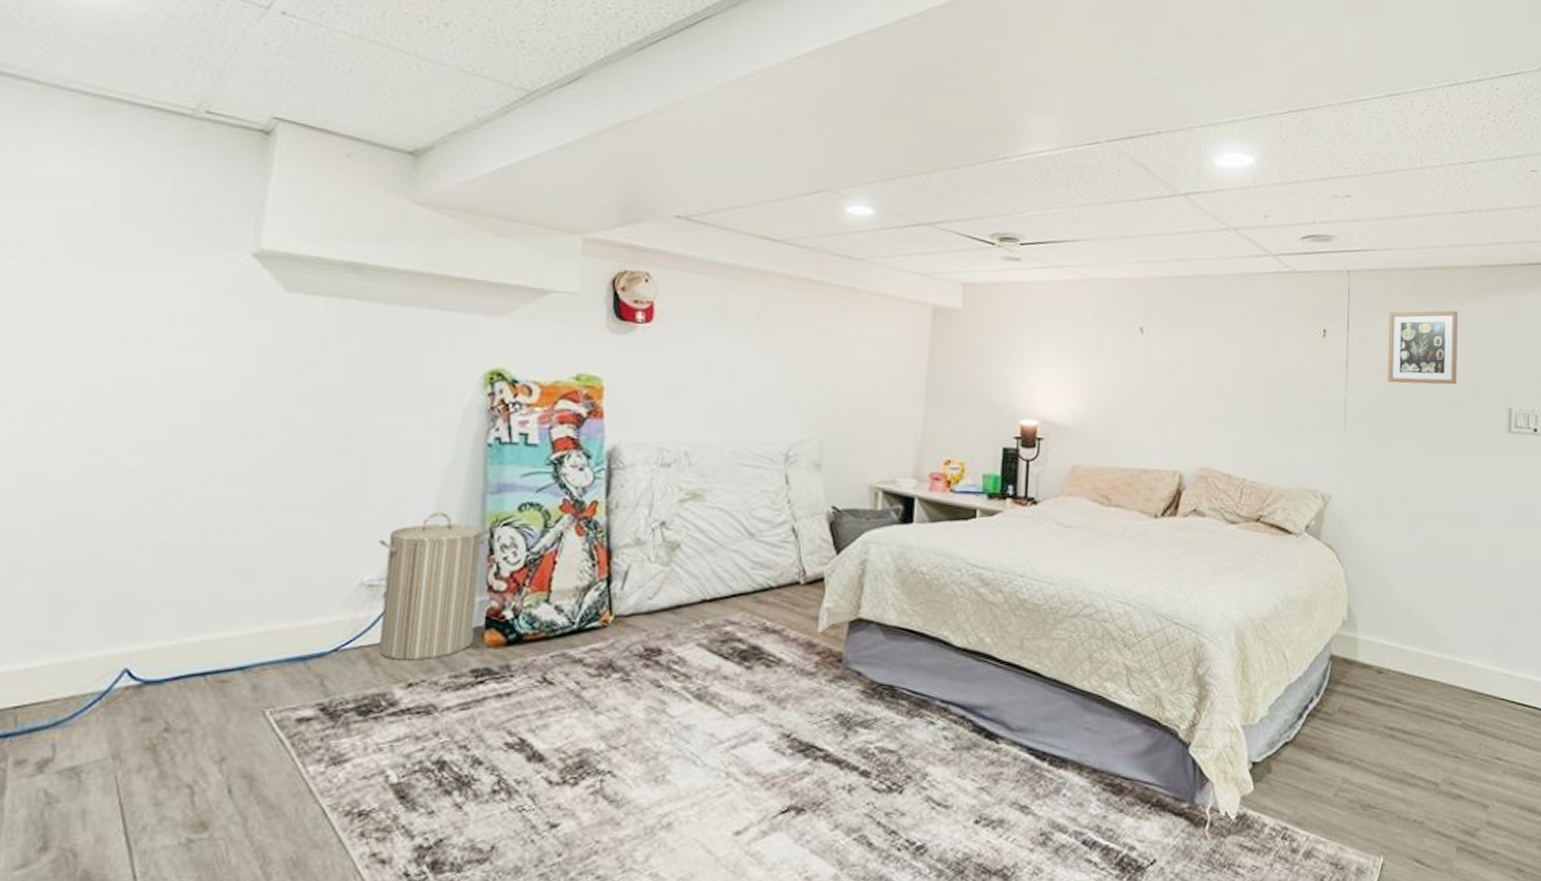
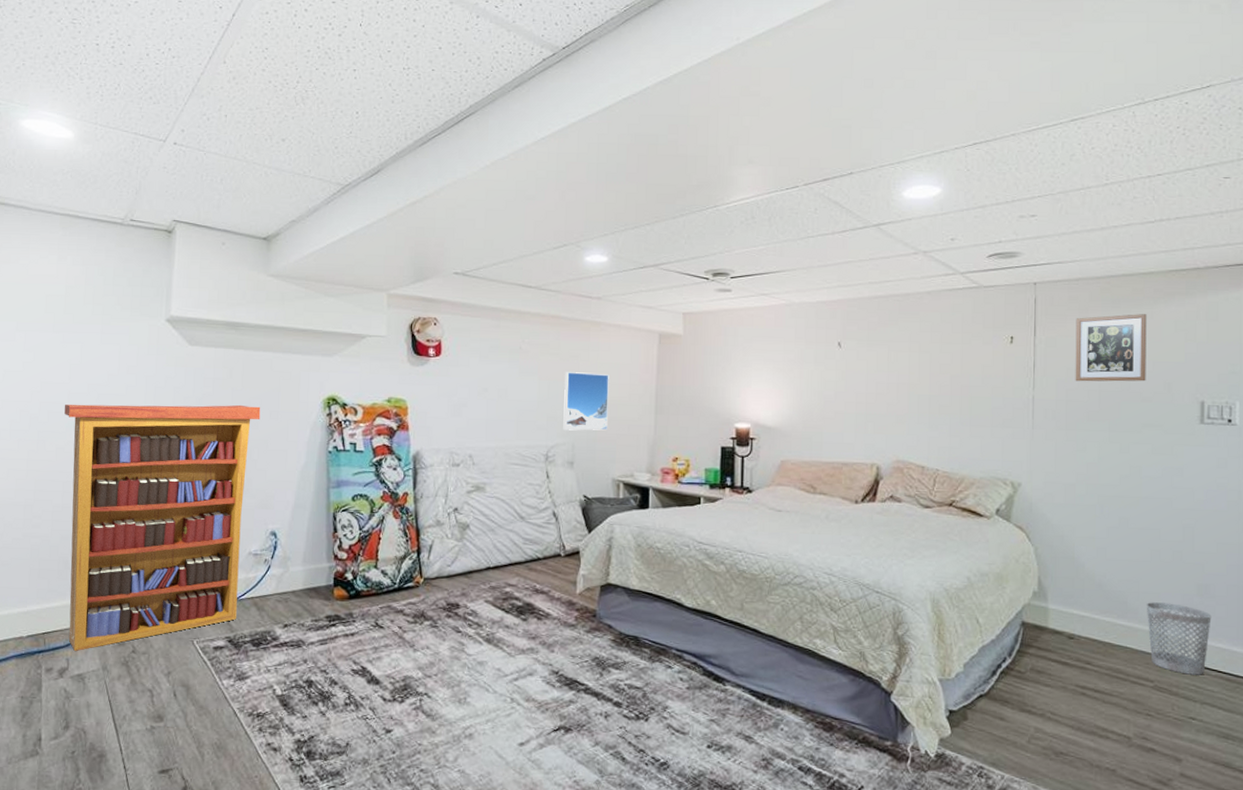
bookcase: none [58,367,391,734] -> present [64,404,261,652]
laundry hamper: present [379,512,491,661] -> none [260,501,335,609]
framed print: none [809,349,870,425] -> present [563,372,609,431]
wastebasket: none [1455,629,1518,710] -> present [1146,602,1212,675]

